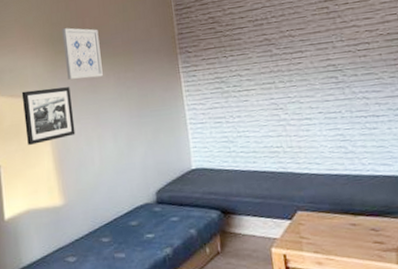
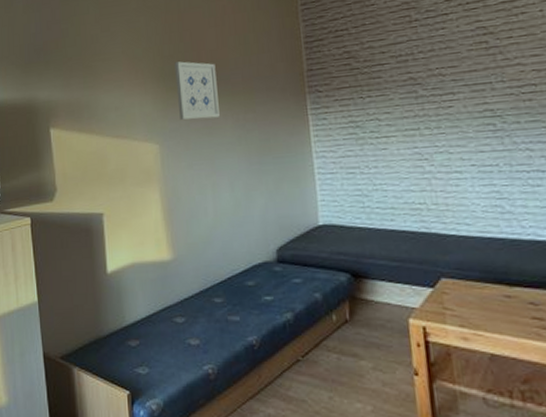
picture frame: present [21,87,76,145] -> none [128,128,187,192]

